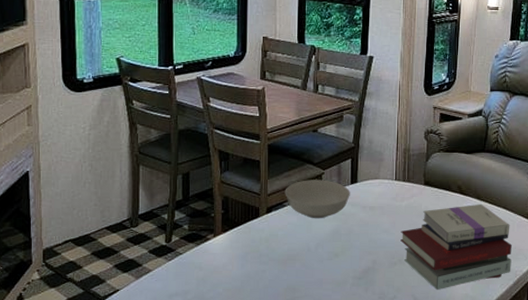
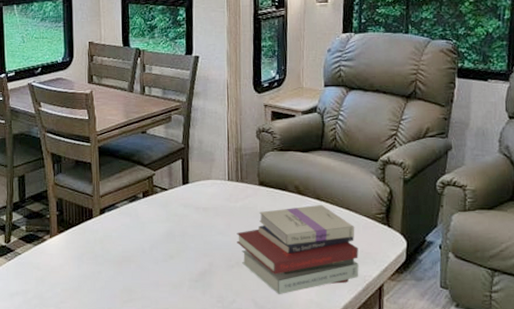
bowl: present [285,180,350,219] -> none [117,181,182,220]

